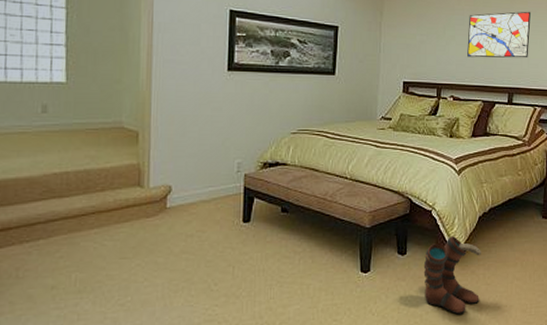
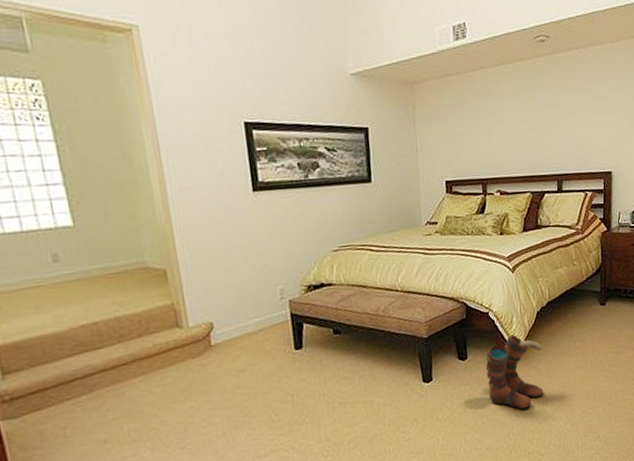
wall art: present [467,11,531,58] -> none [509,87,576,147]

